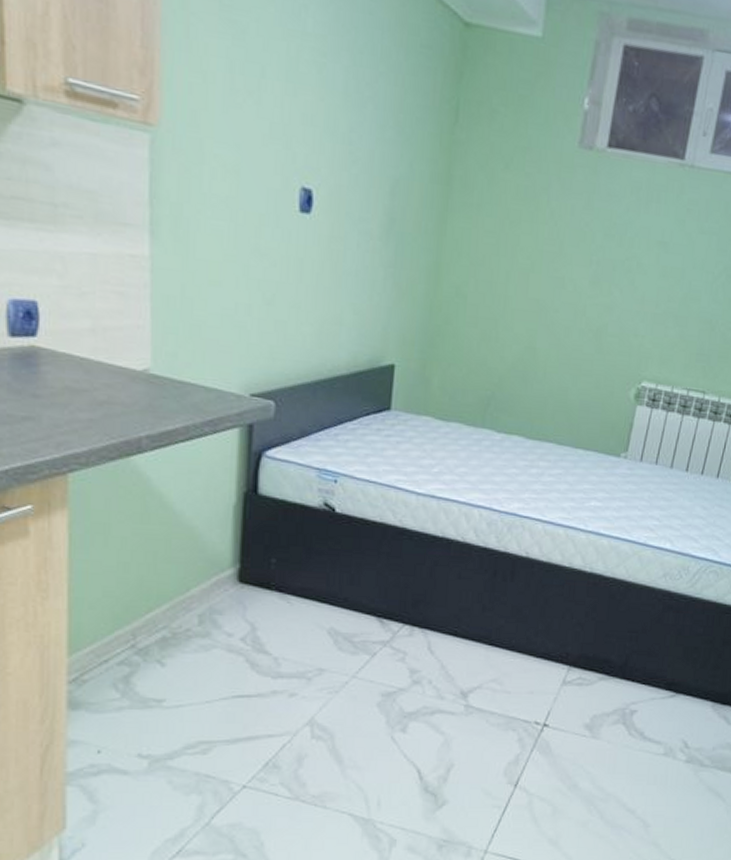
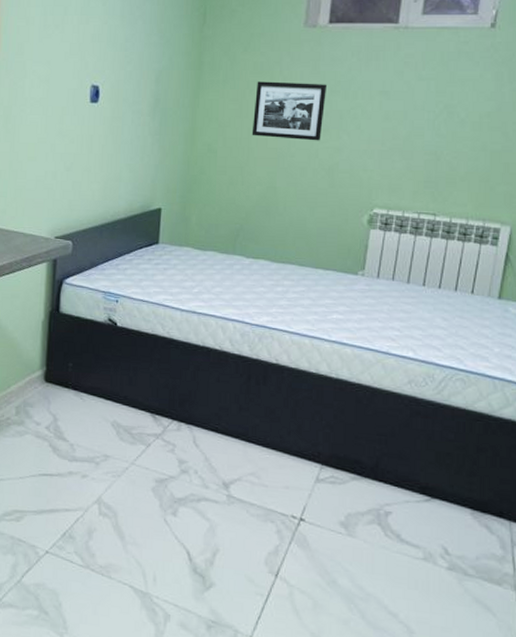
picture frame: none [510,211,600,296] -> present [251,81,326,141]

